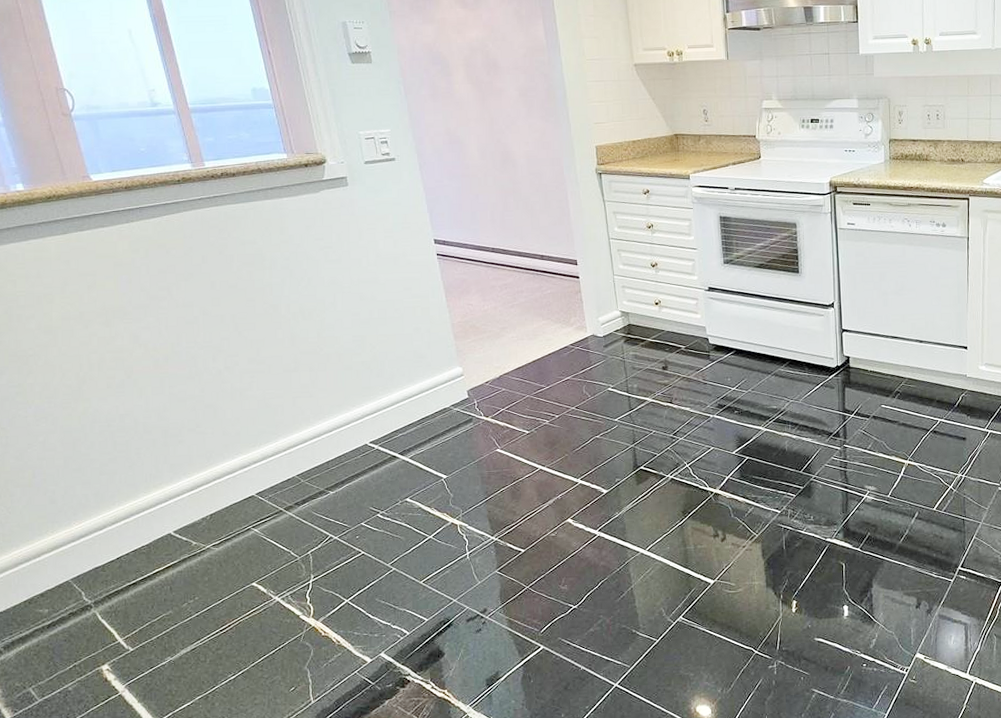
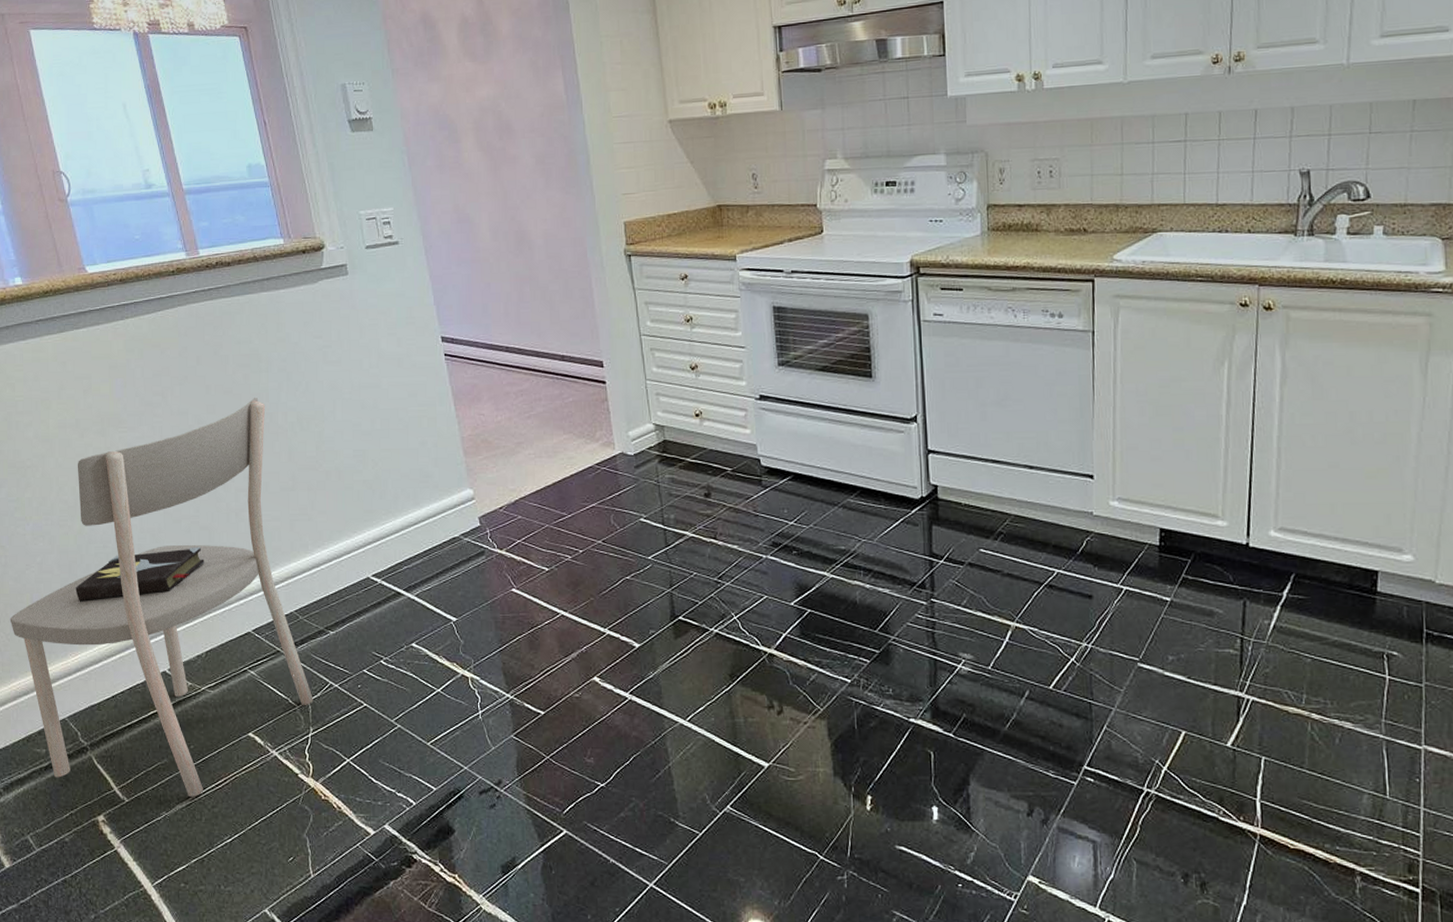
dining chair: none [11,292,314,642] -> present [10,398,313,797]
hardback book: none [79,422,209,476] -> present [75,546,205,603]

